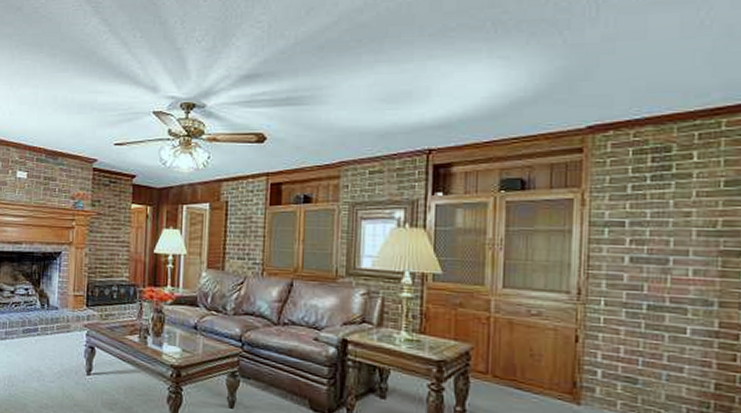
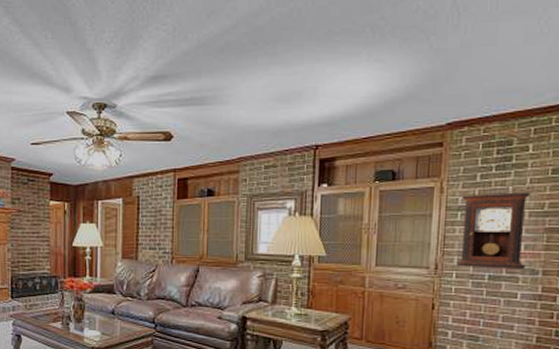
pendulum clock: none [604,207,699,299] -> present [455,192,532,270]

